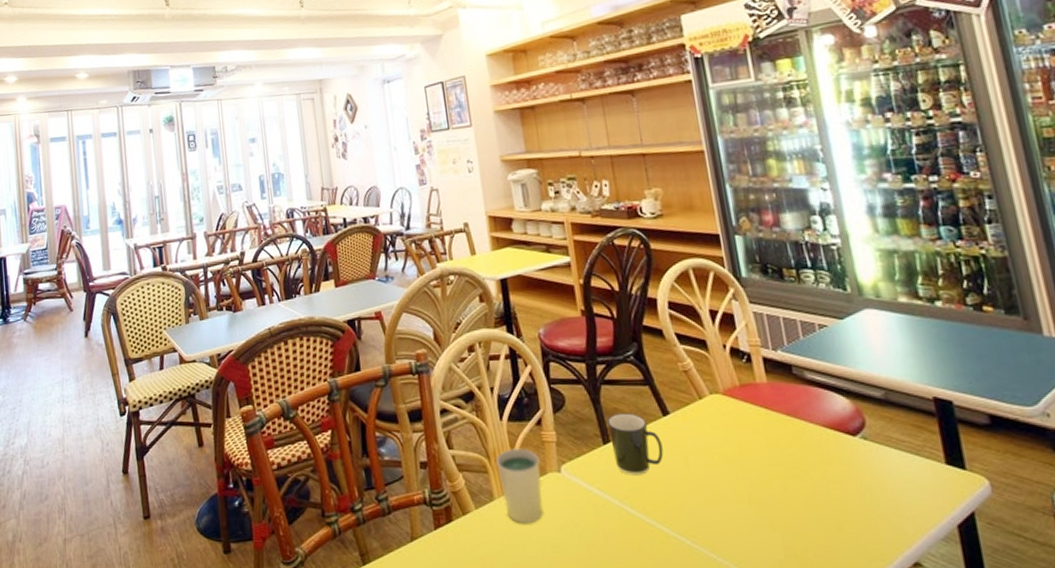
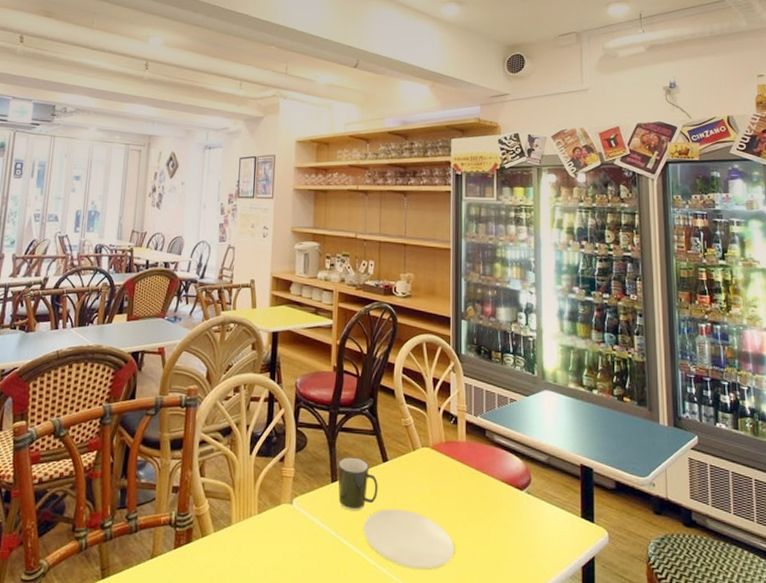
cup: present [496,448,543,523] -> none [239,480,277,547]
plate: none [652,469,776,540] -> present [363,509,455,571]

